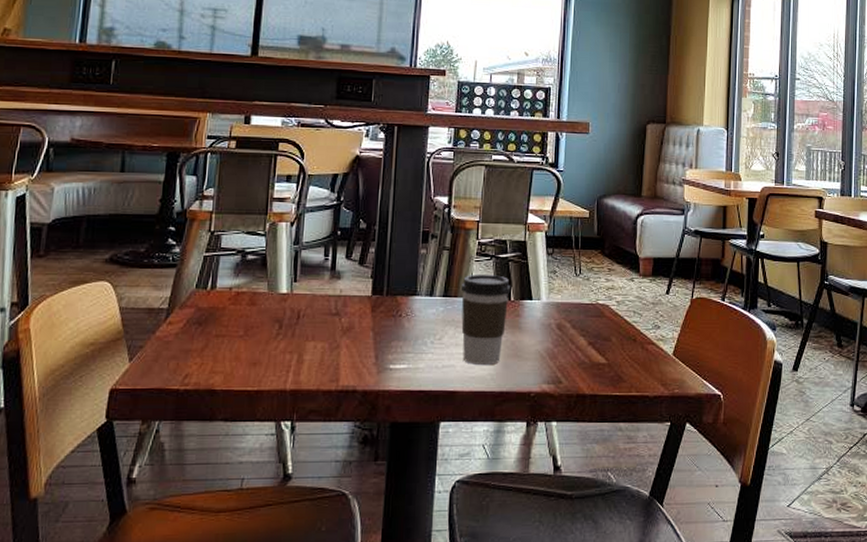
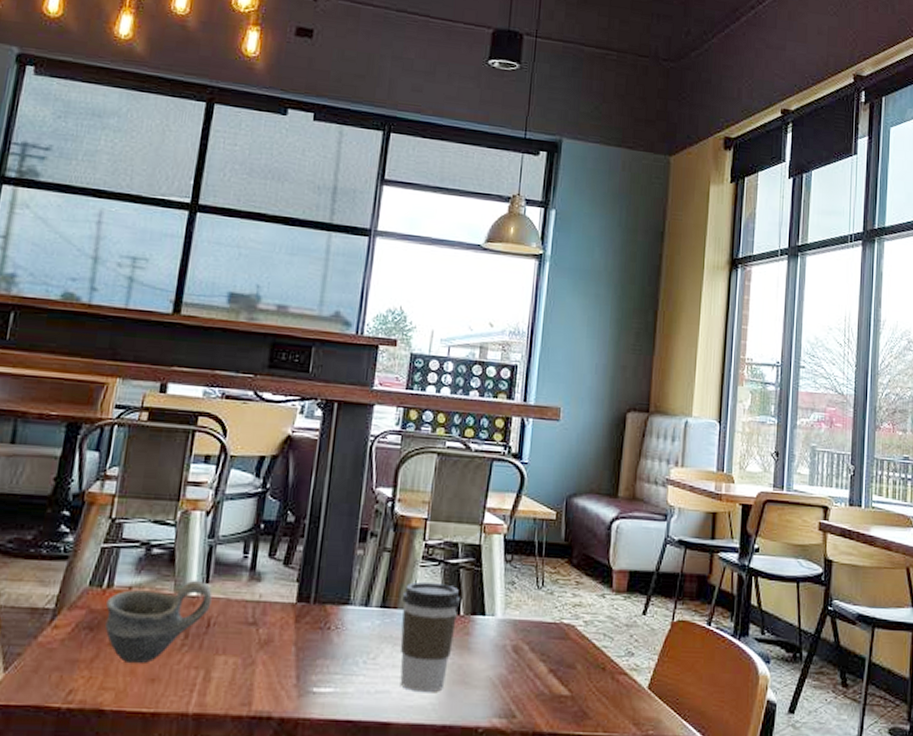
cup: none [211,280,300,351] -> present [105,580,212,664]

